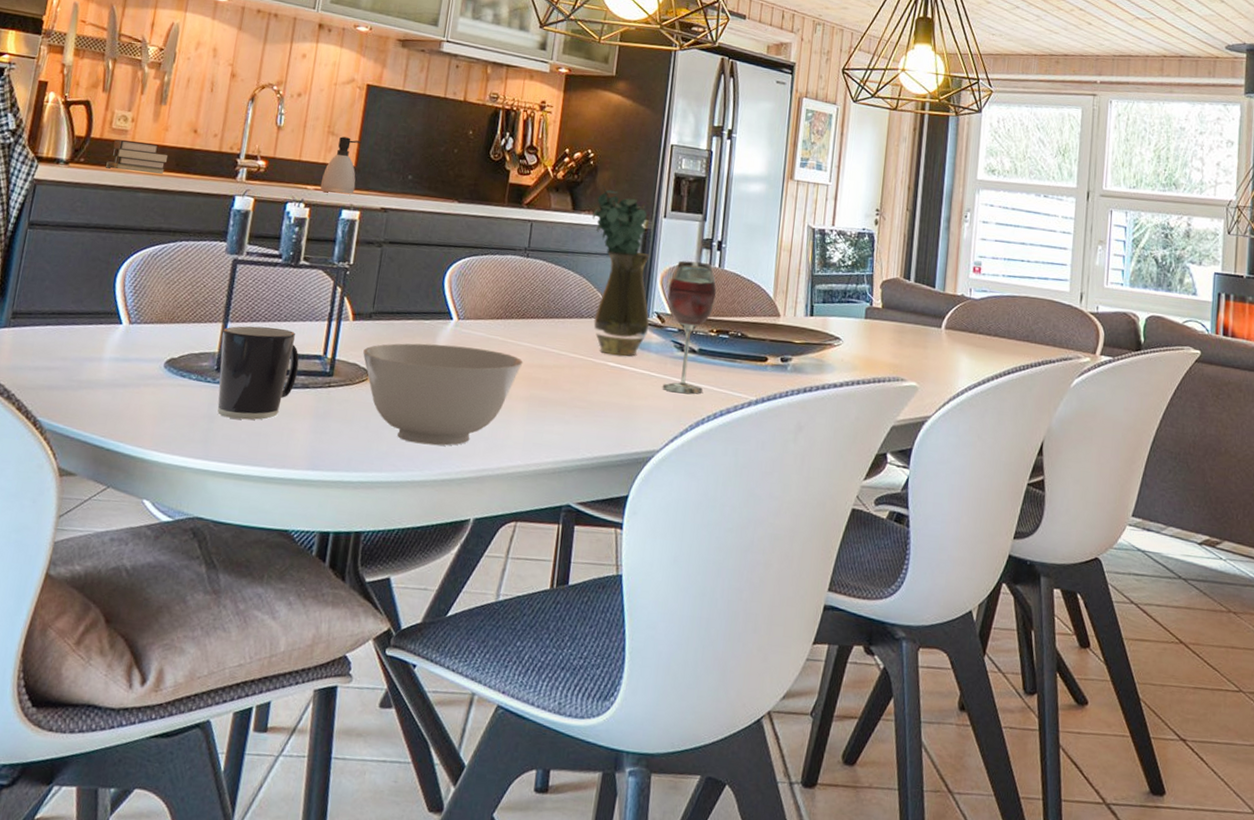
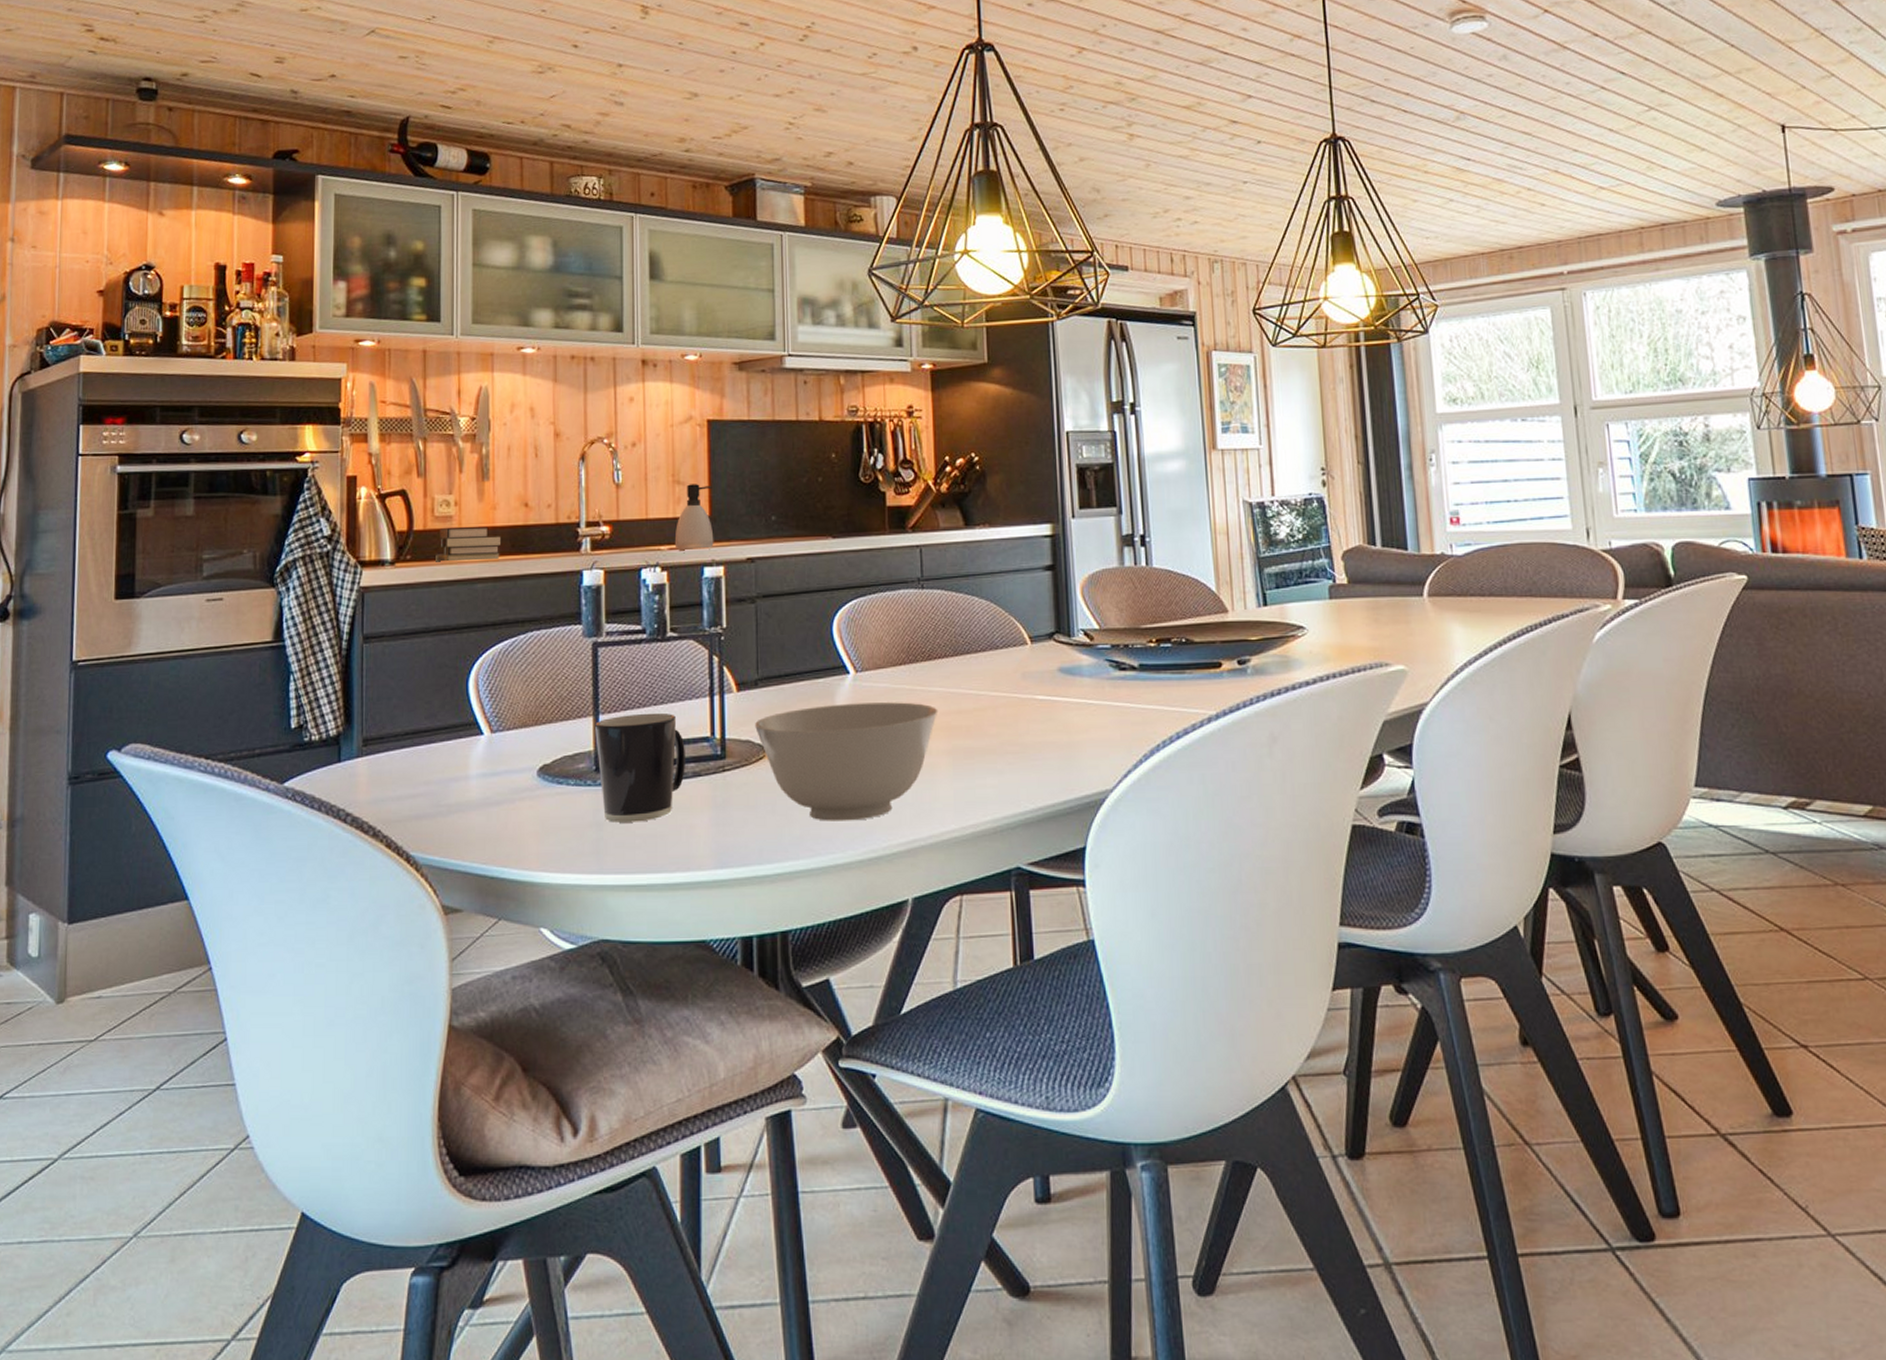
vase: present [592,185,650,356] -> none [989,491,1076,686]
wineglass: present [662,260,717,394] -> none [1091,563,1152,720]

